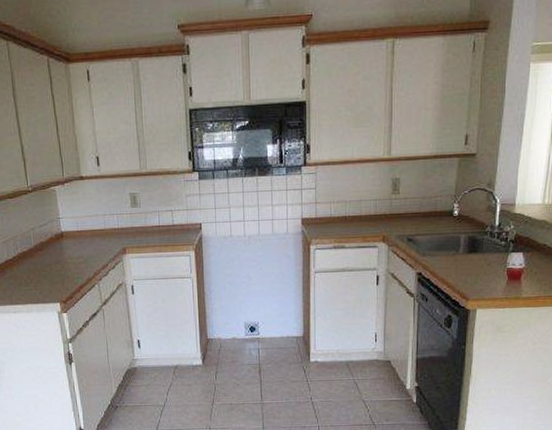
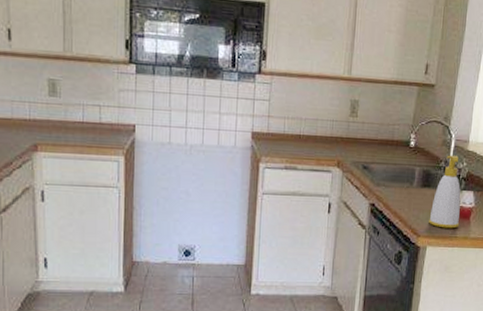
soap bottle: none [477,219,510,291] -> present [429,155,461,229]

